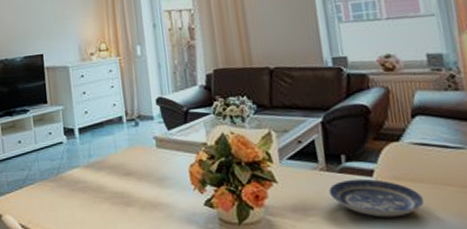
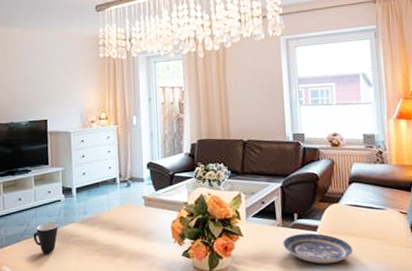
mug: none [35,167,62,202] -> present [33,222,58,254]

